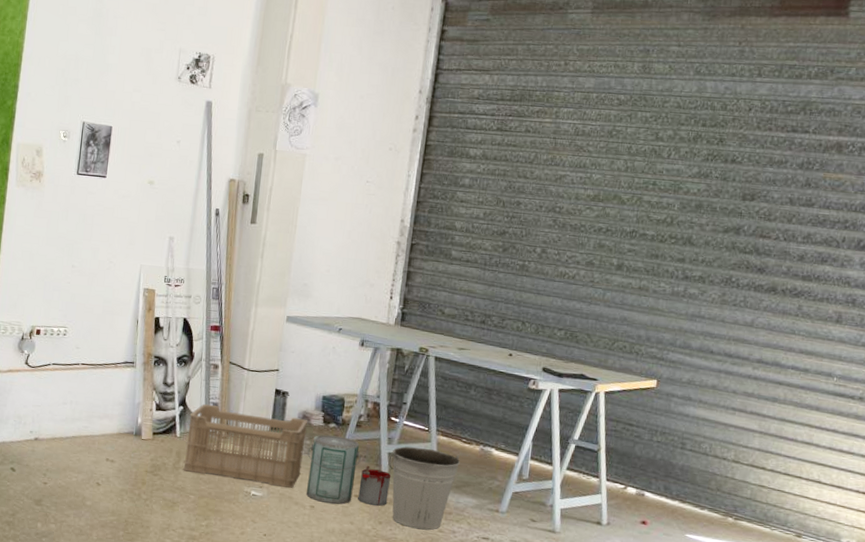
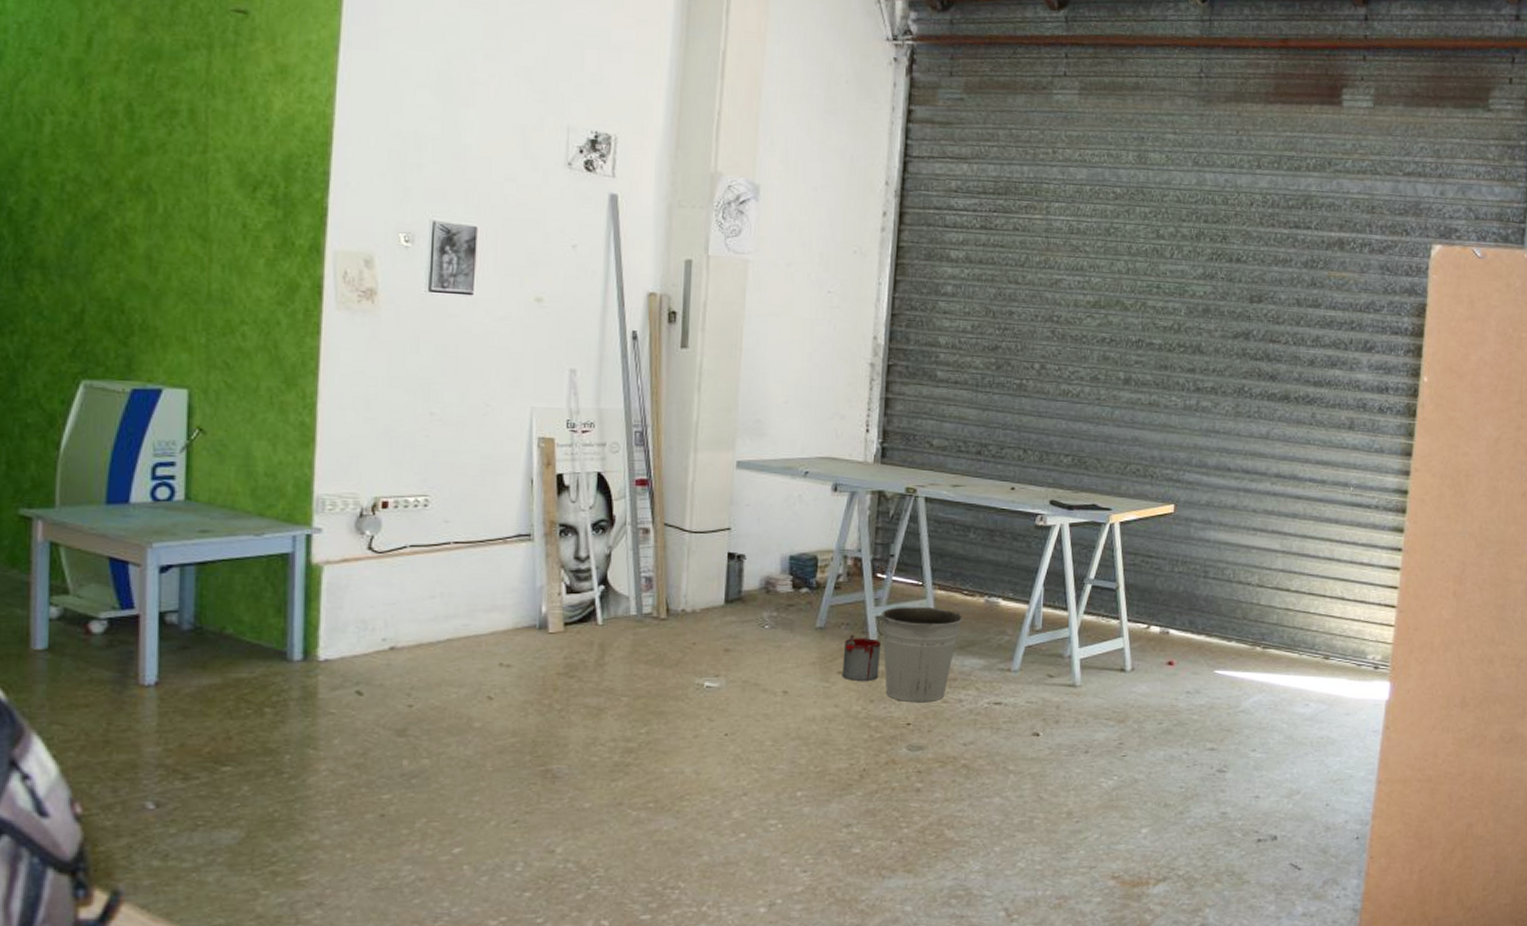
plastic crate: present [183,403,307,488] -> none [610,579,772,674]
paint can: present [306,434,361,505] -> none [775,603,843,685]

